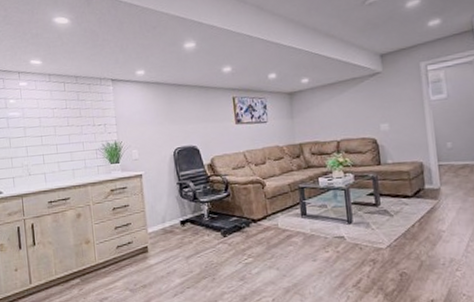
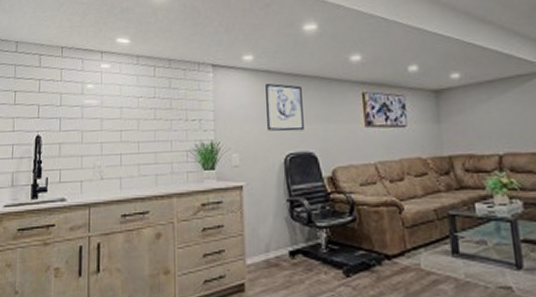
wall art: none [156,93,188,131] -> present [266,83,304,132]

